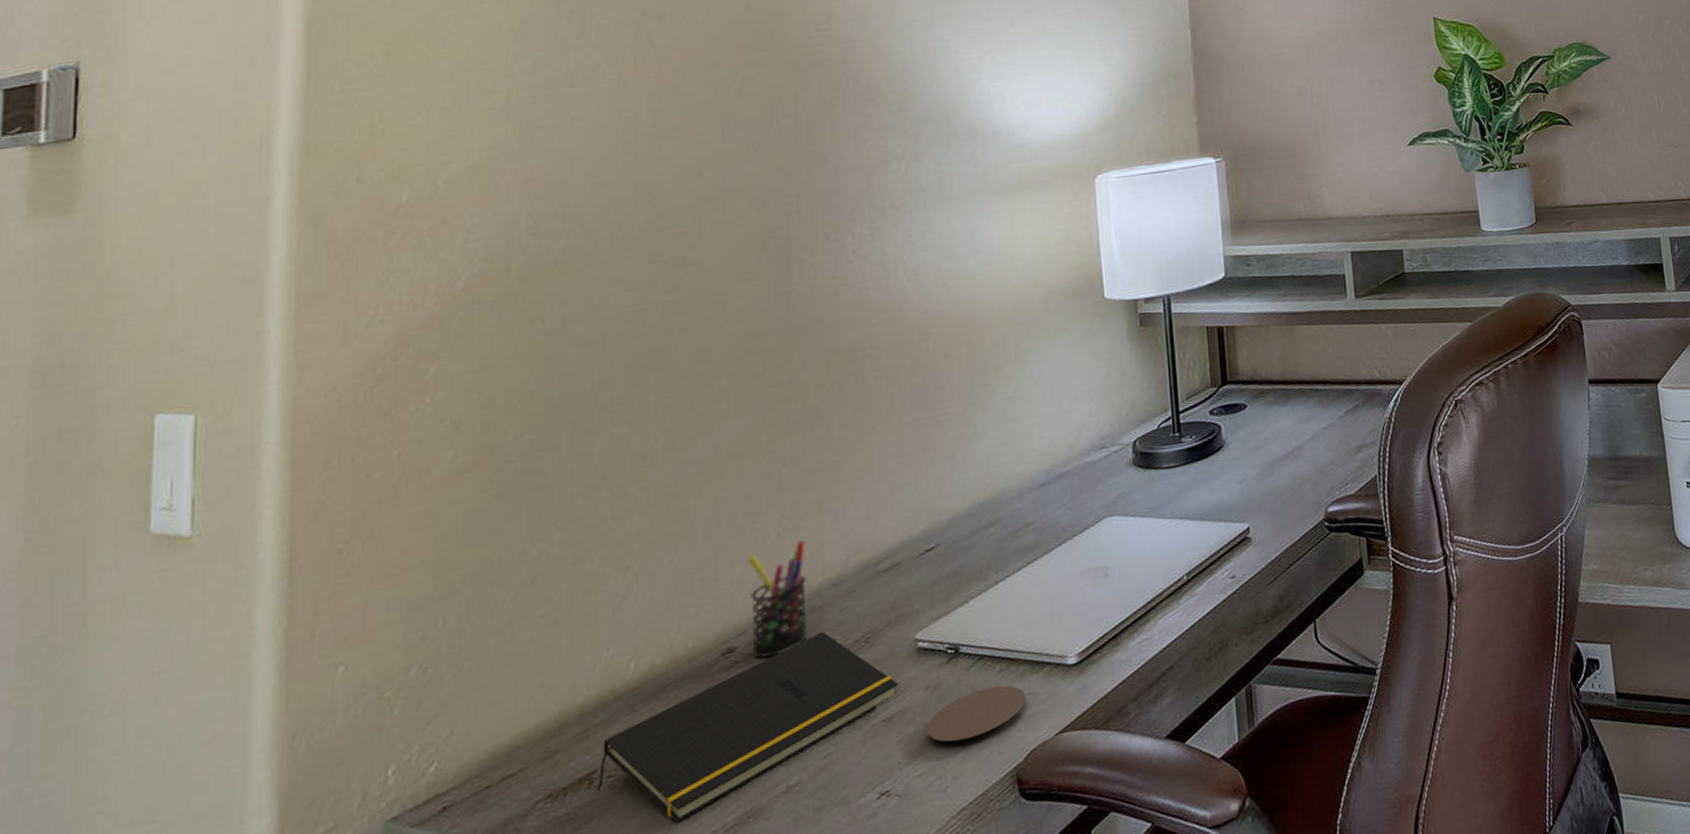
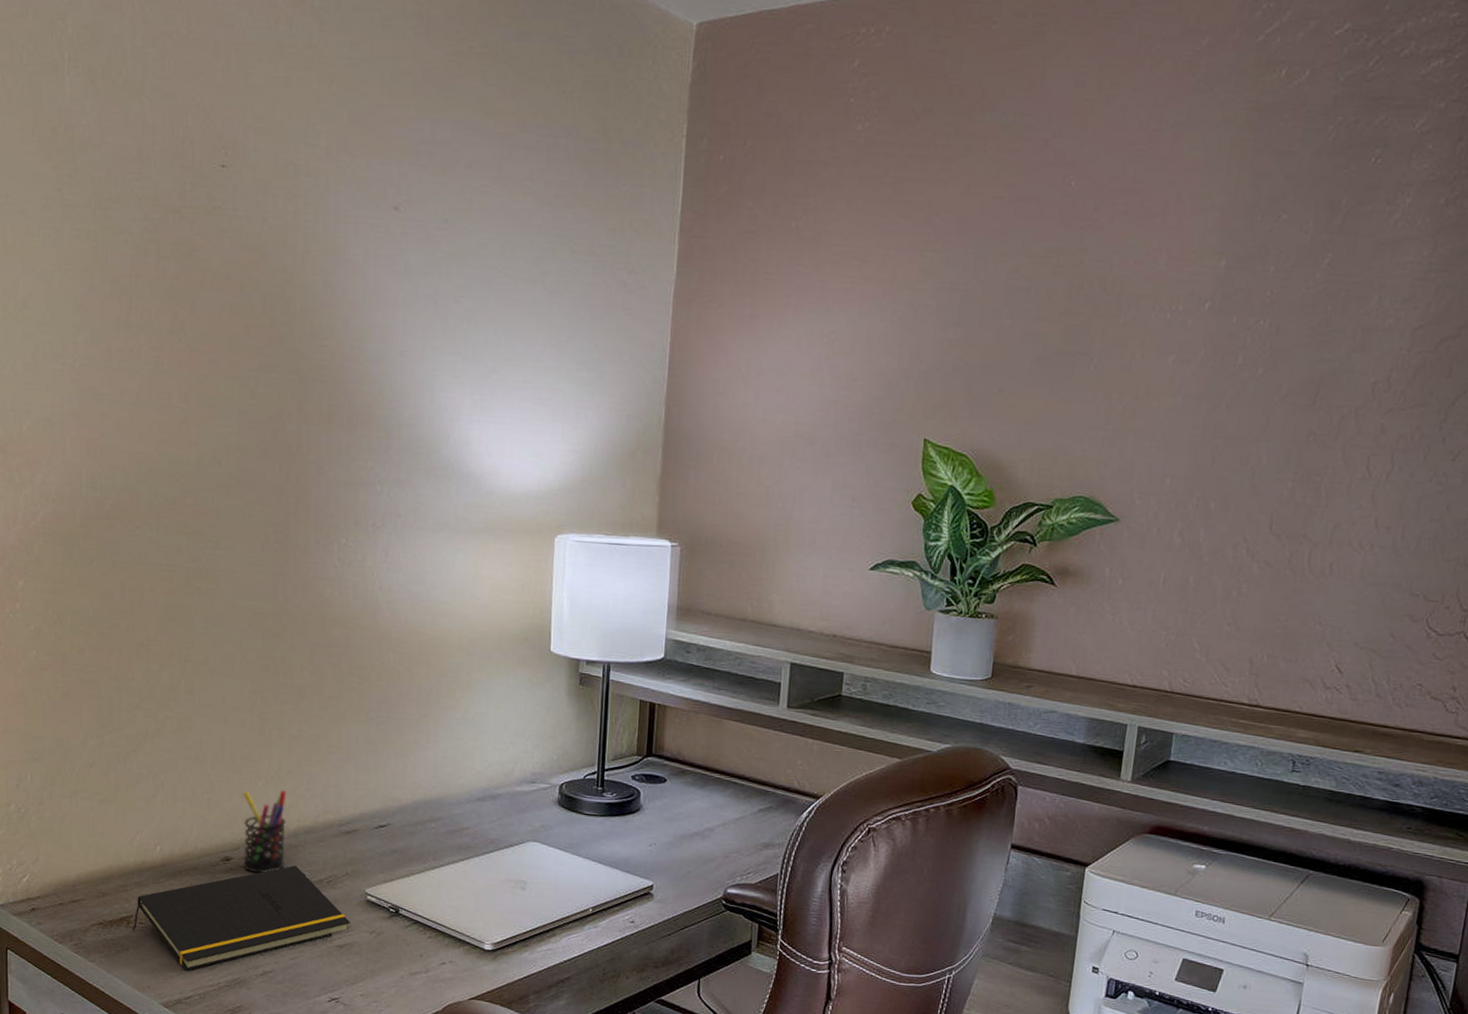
coaster: present [926,685,1027,742] -> none [369,946,449,981]

